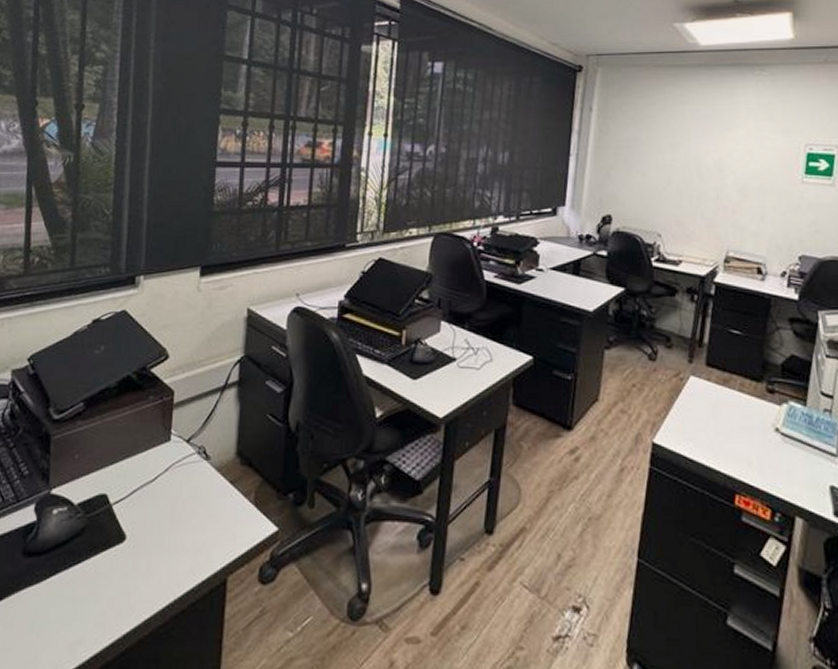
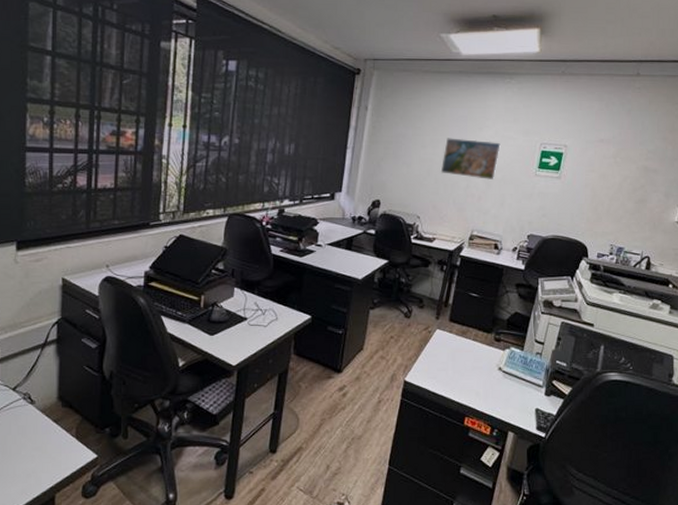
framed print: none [683,140,755,189] -> present [440,138,501,179]

